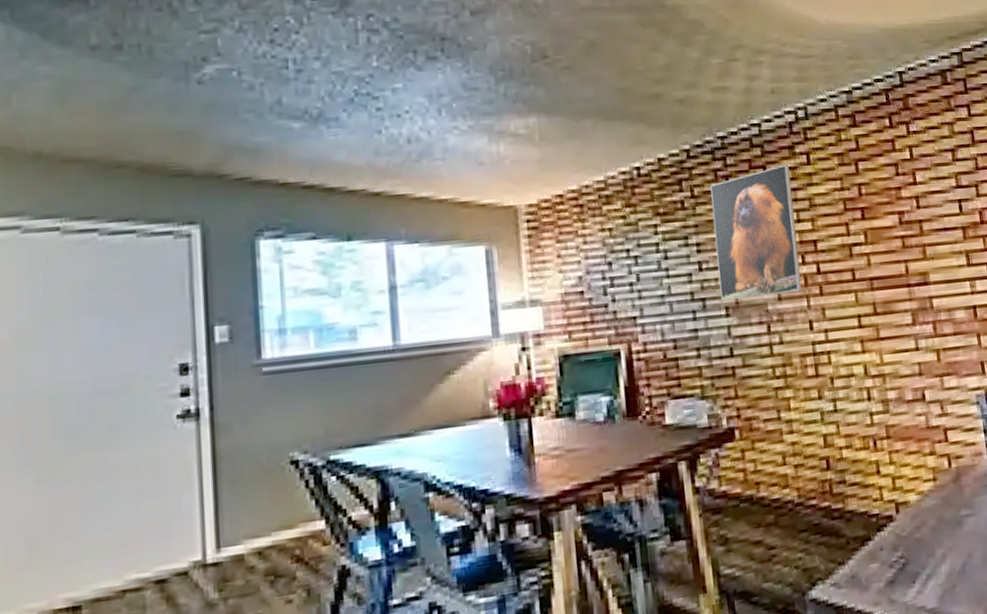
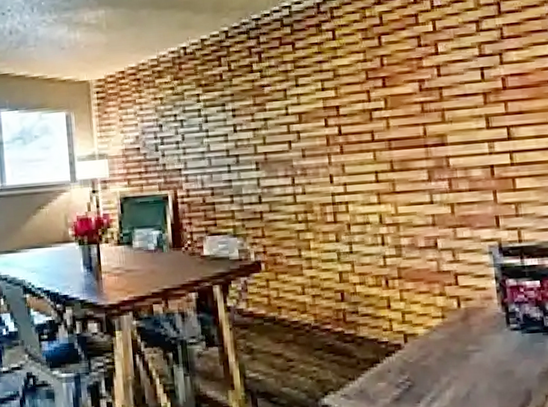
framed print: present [710,164,803,300] -> none [245,40,325,156]

